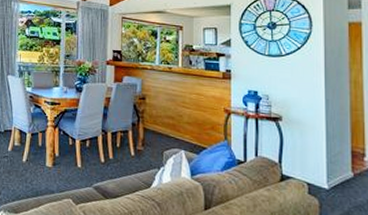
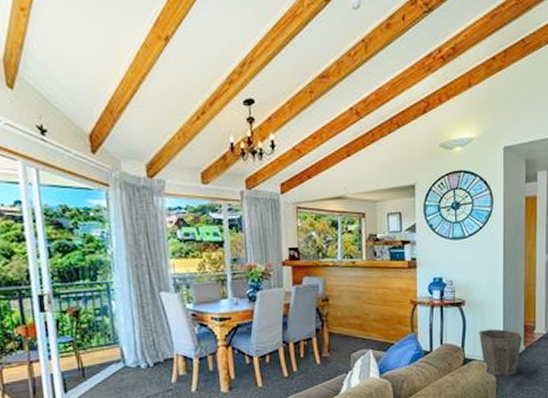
waste bin: none [298,148,349,202] -> present [479,328,522,376]

